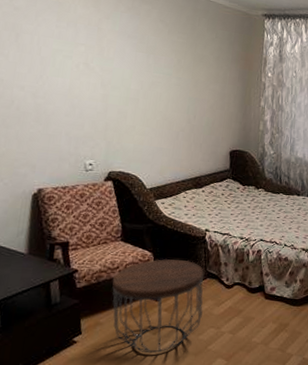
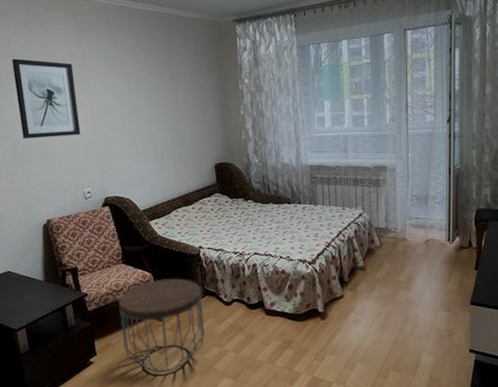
wall art: none [13,10,88,104] -> present [12,58,81,139]

